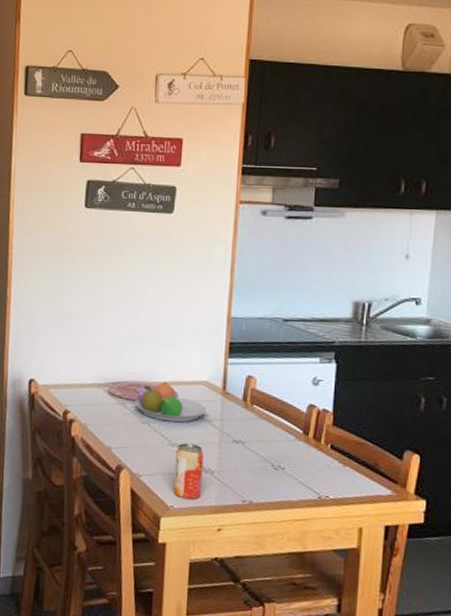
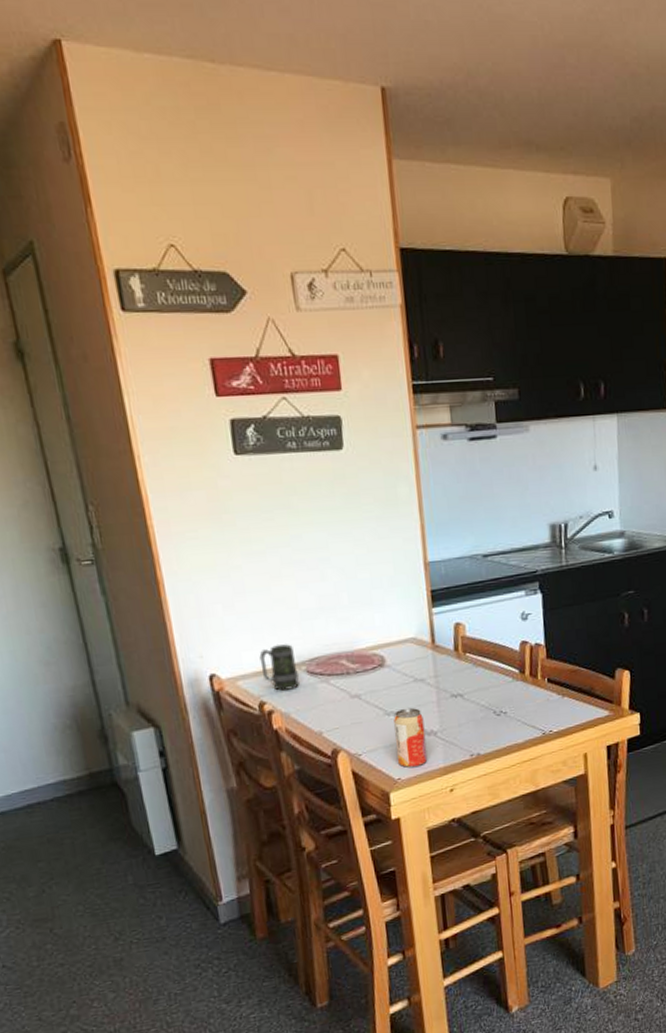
mug: none [71,364,101,405] -> present [259,644,299,691]
fruit bowl: present [134,382,208,423] -> none [337,647,420,691]

